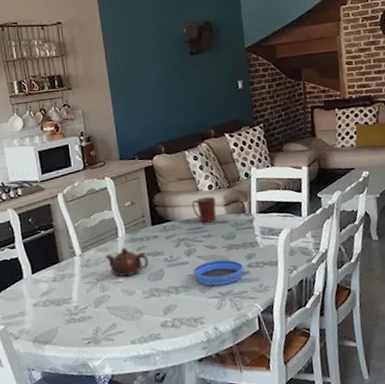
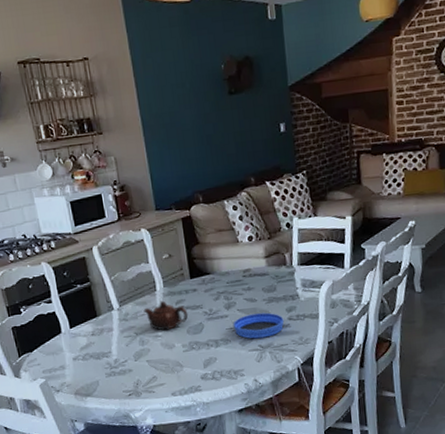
mug: present [192,196,217,223] -> none [231,248,257,276]

